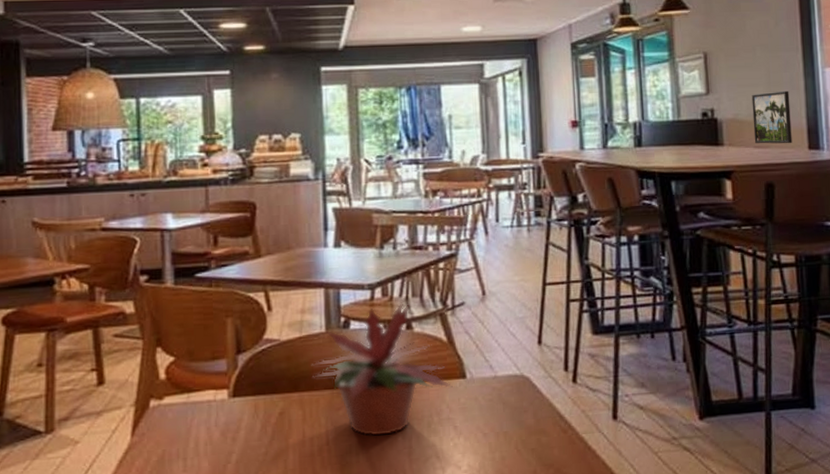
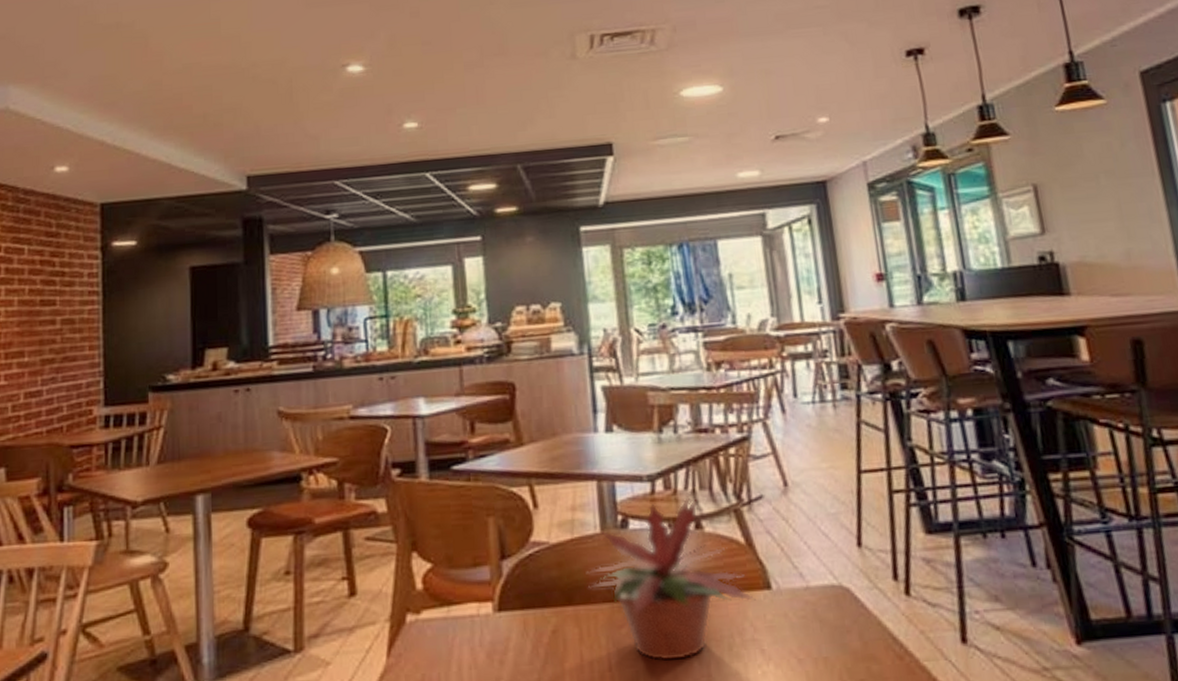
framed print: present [751,90,792,144] -> none [1100,224,1161,292]

